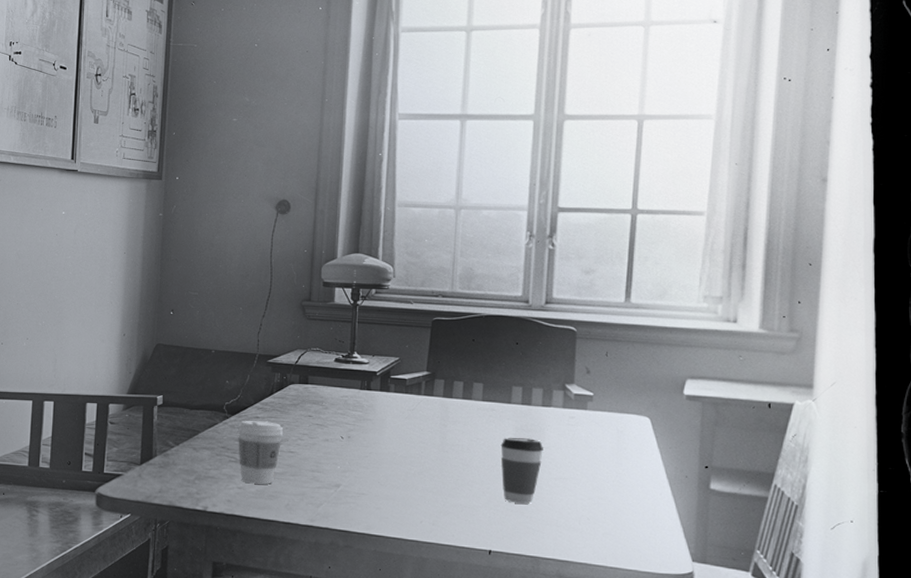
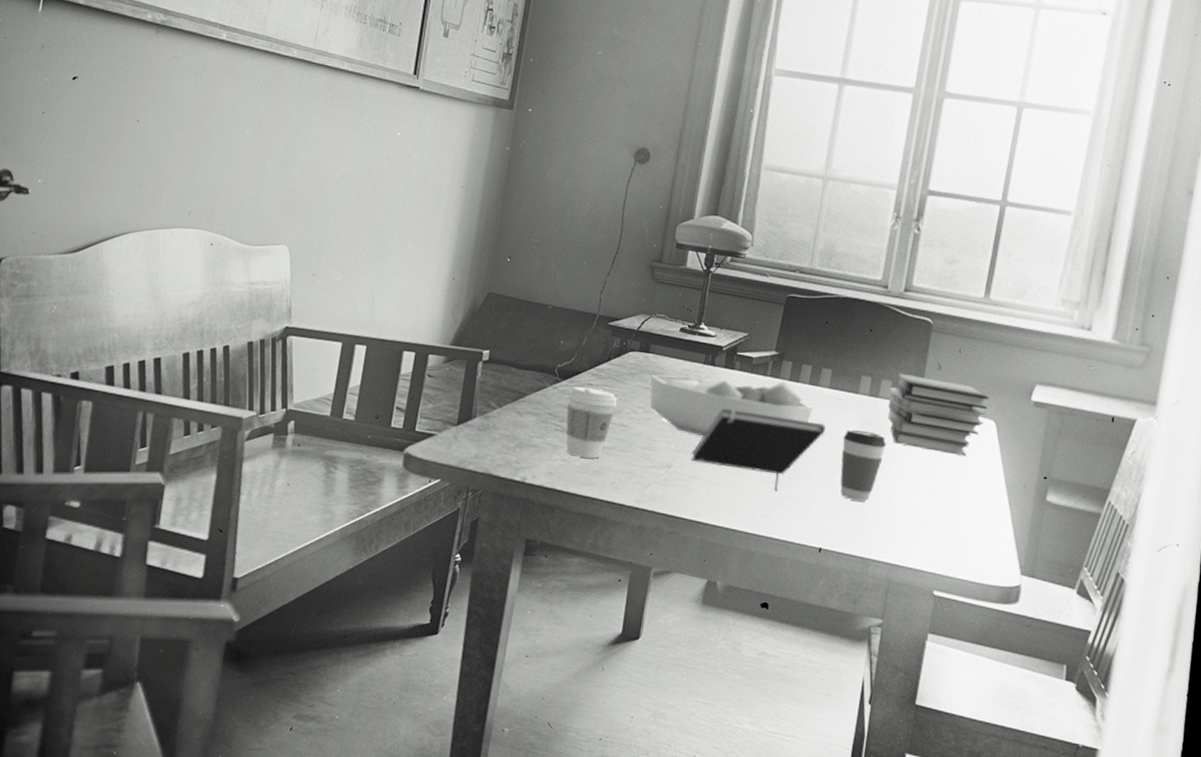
fruit bowl: none [312,398,469,456] -> present [650,374,814,437]
notepad: none [357,428,484,500] -> present [690,408,827,491]
book stack: none [541,380,641,453] -> present [887,372,990,456]

